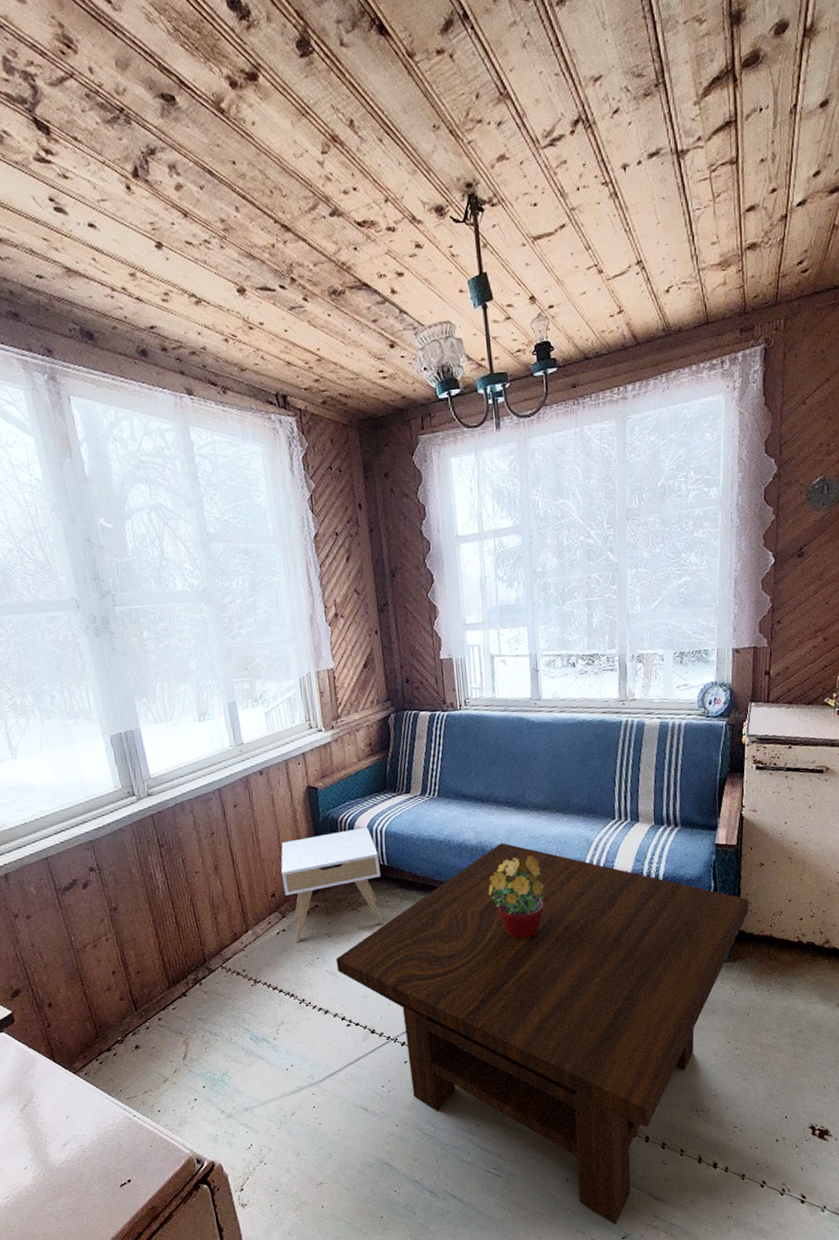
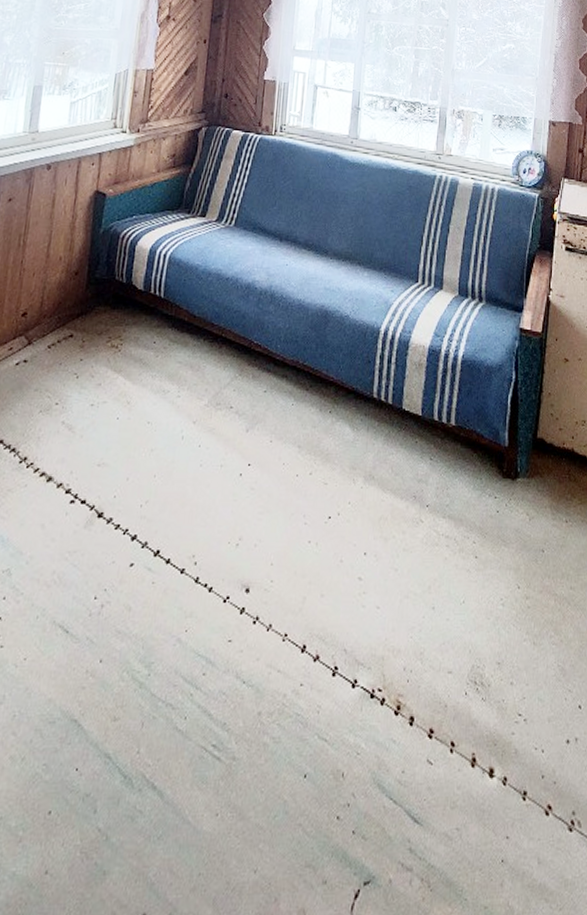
nightstand: present [281,827,384,943] -> none [35,248,156,380]
coffee table: present [335,843,749,1225] -> none [75,291,551,860]
flowerpot: present [488,855,545,939] -> none [269,310,333,414]

